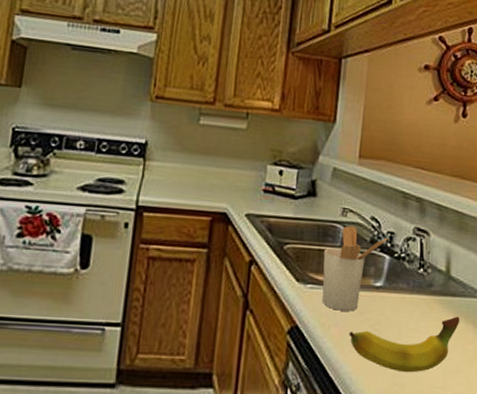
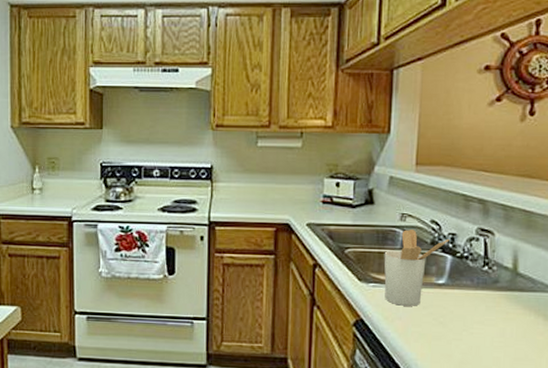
fruit: present [349,316,460,373] -> none [413,310,529,361]

